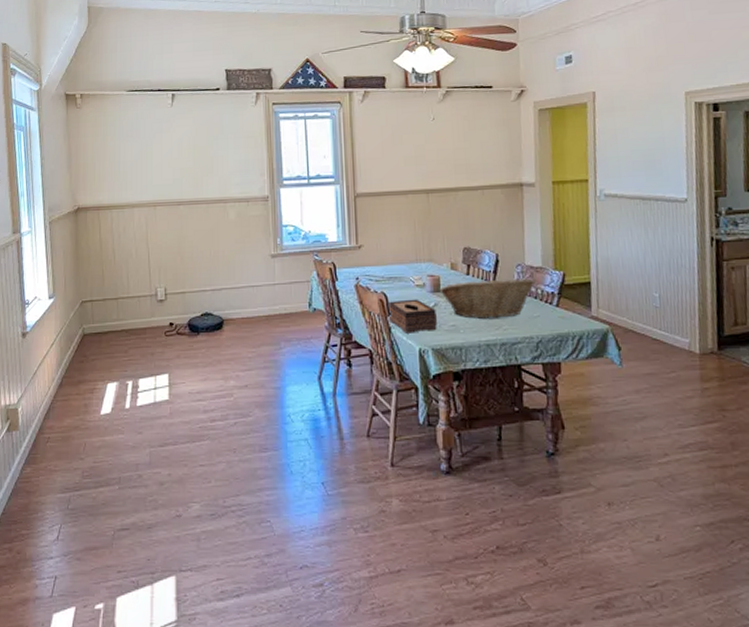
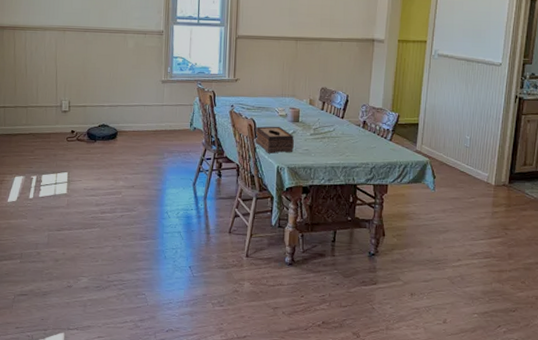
fruit basket: present [439,278,536,319] -> none [298,114,376,147]

